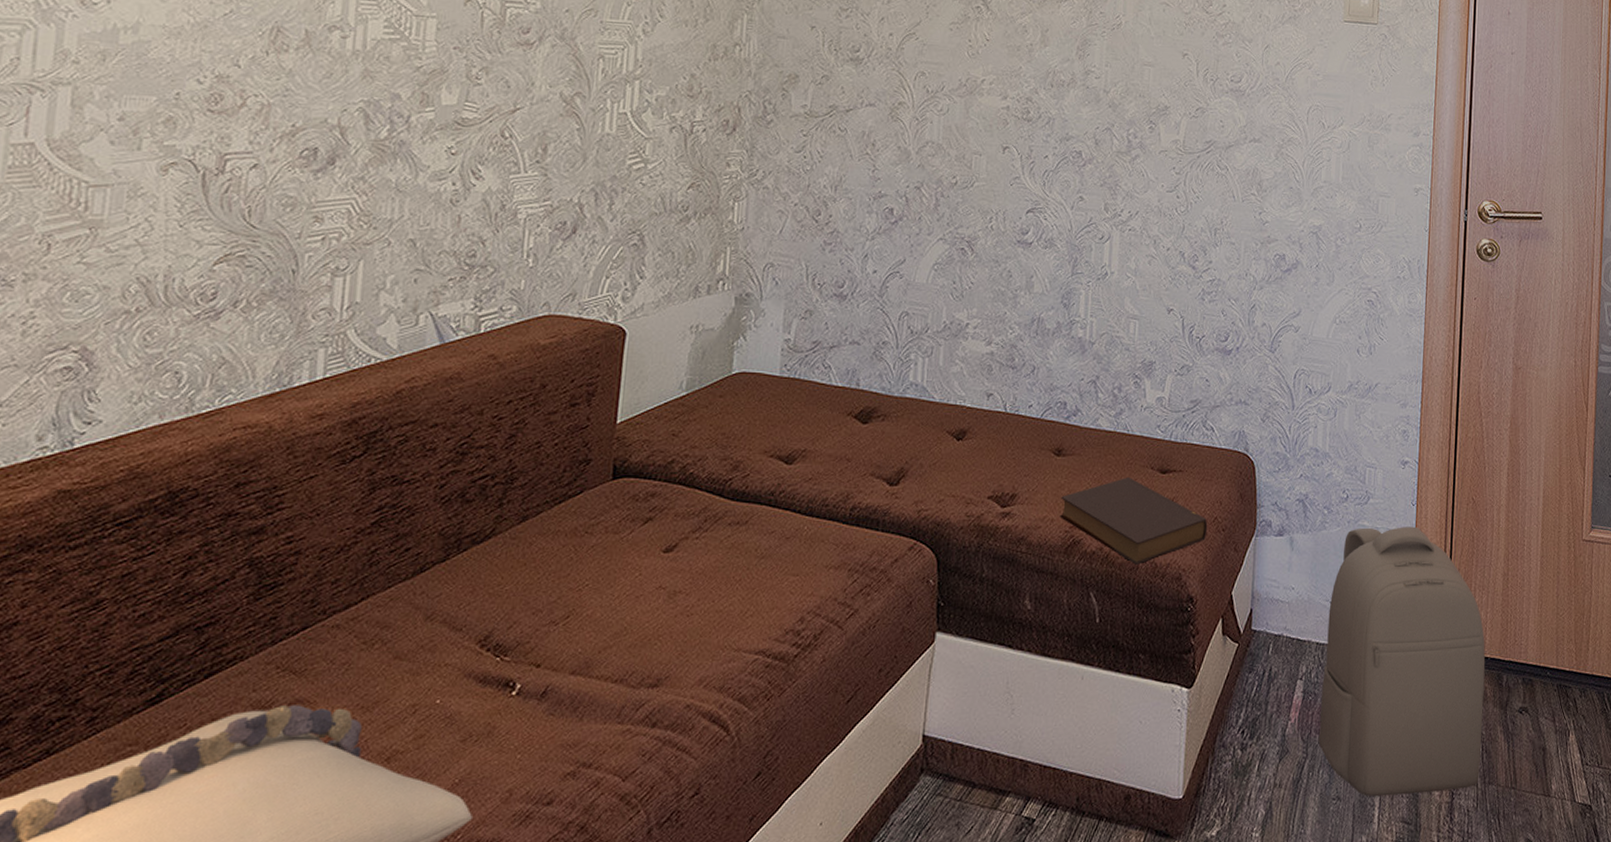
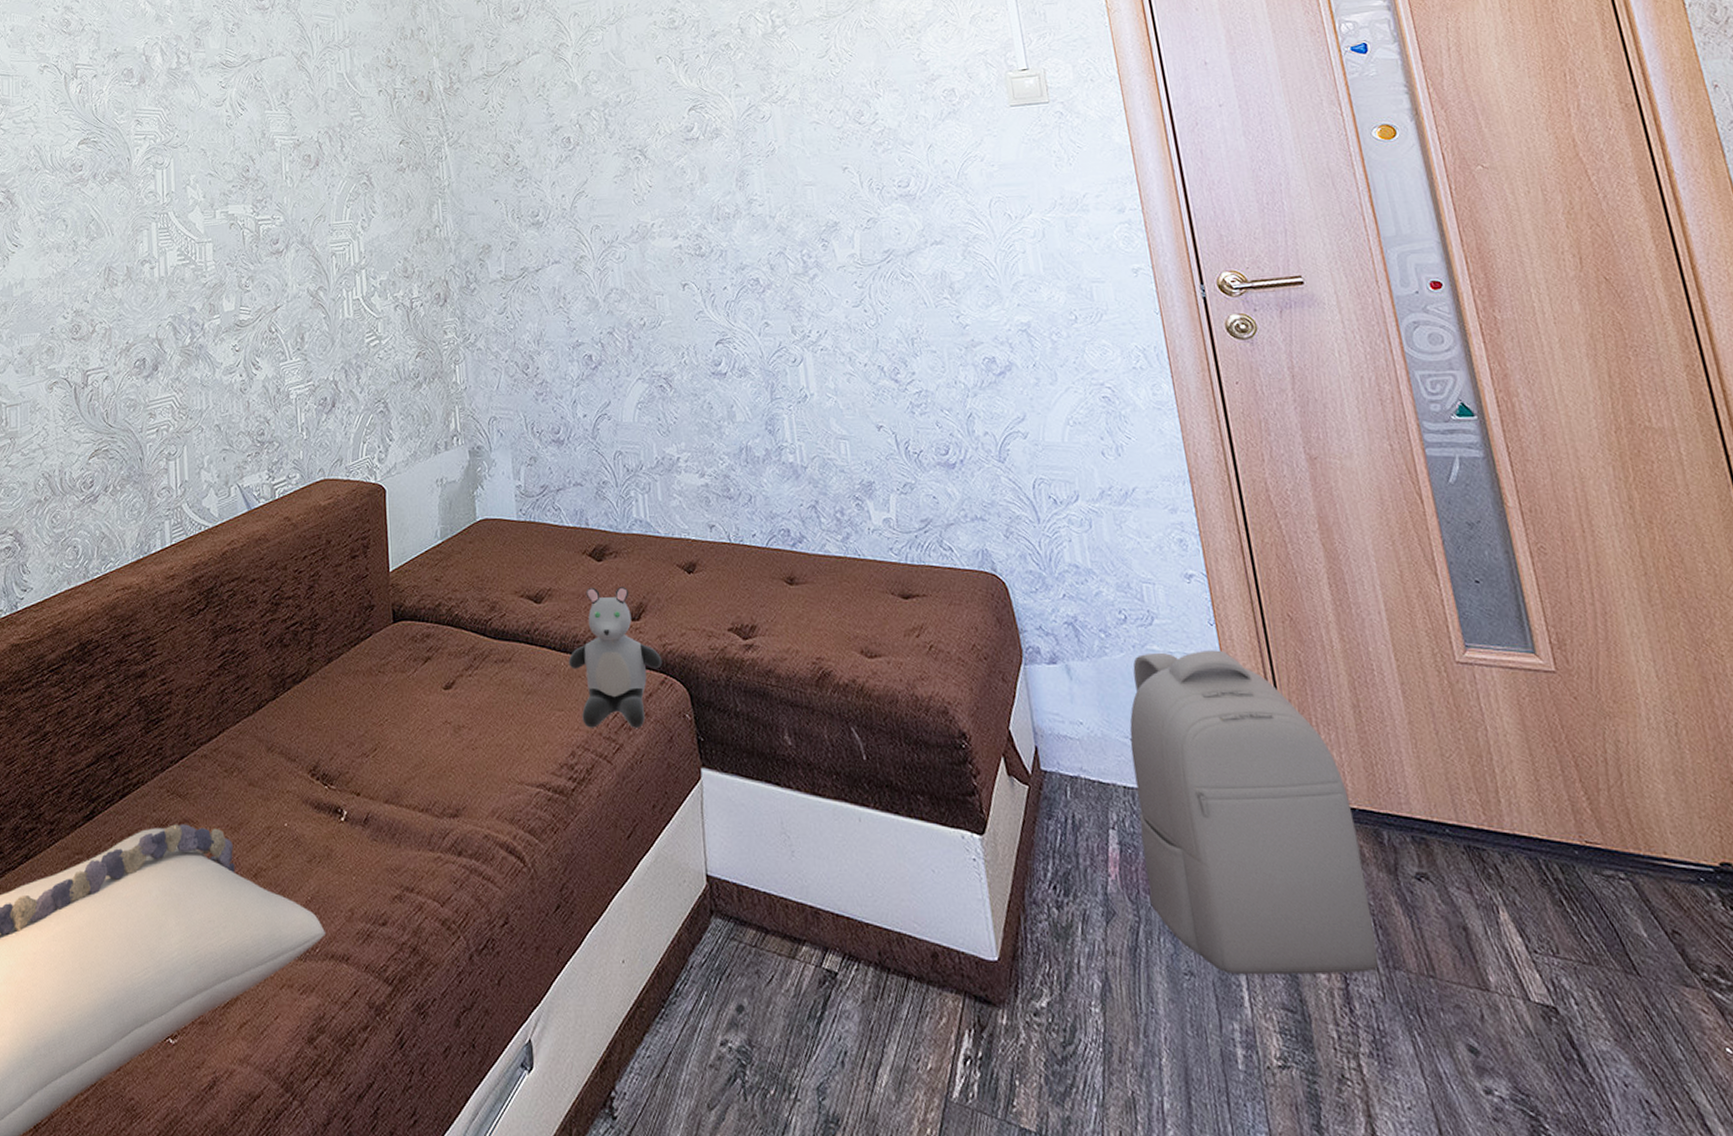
stuffed animal: none [812,450,915,593] -> present [568,587,663,728]
book: present [1060,477,1208,566] -> none [802,604,968,699]

